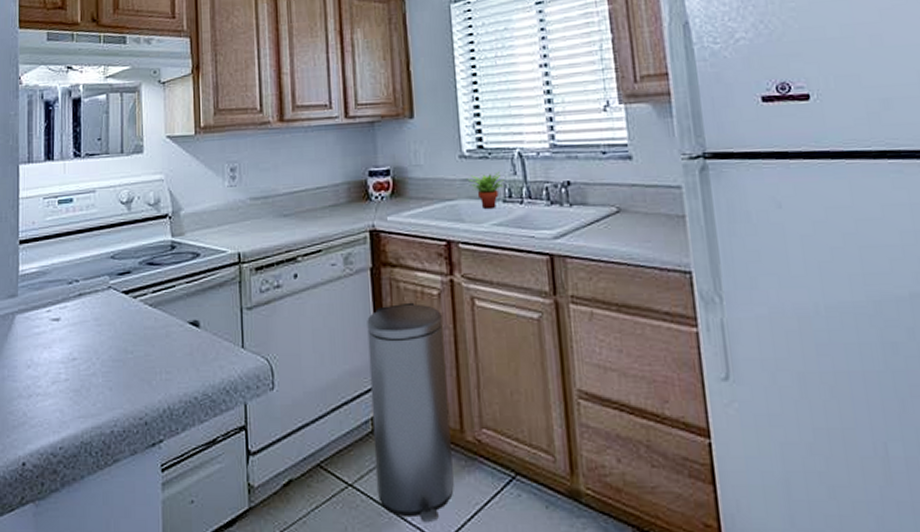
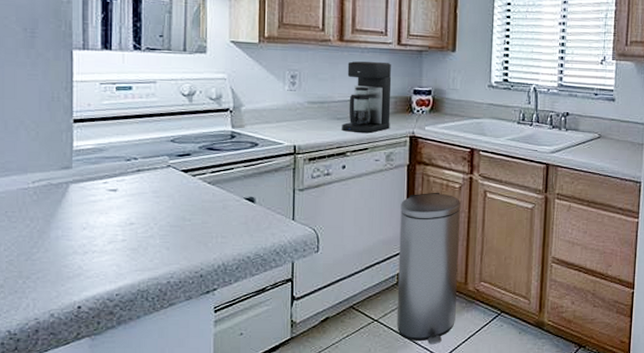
coffee maker: none [290,141,345,232] -> present [342,61,392,134]
succulent plant: present [467,171,505,210] -> none [492,100,521,128]

